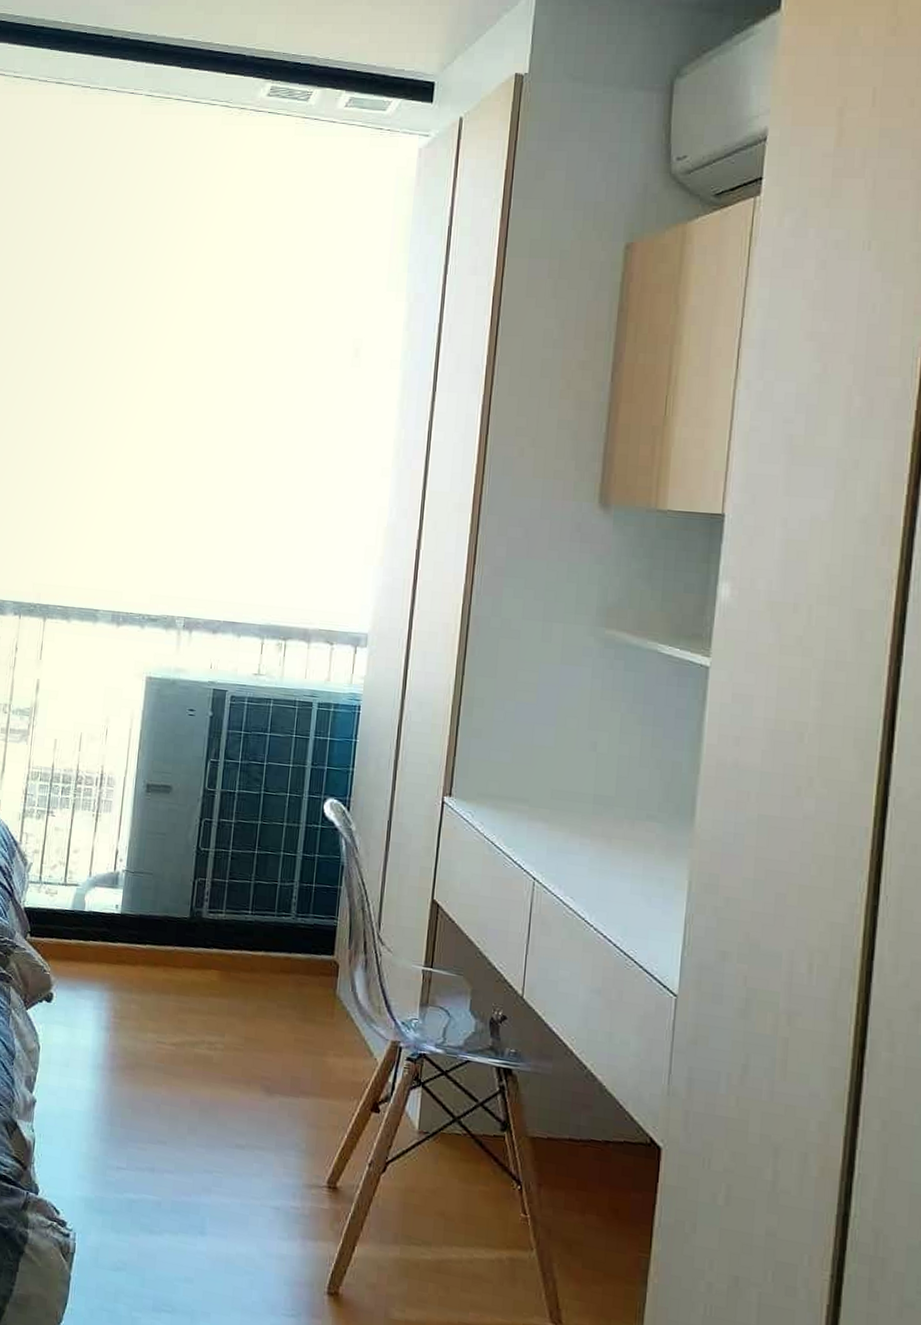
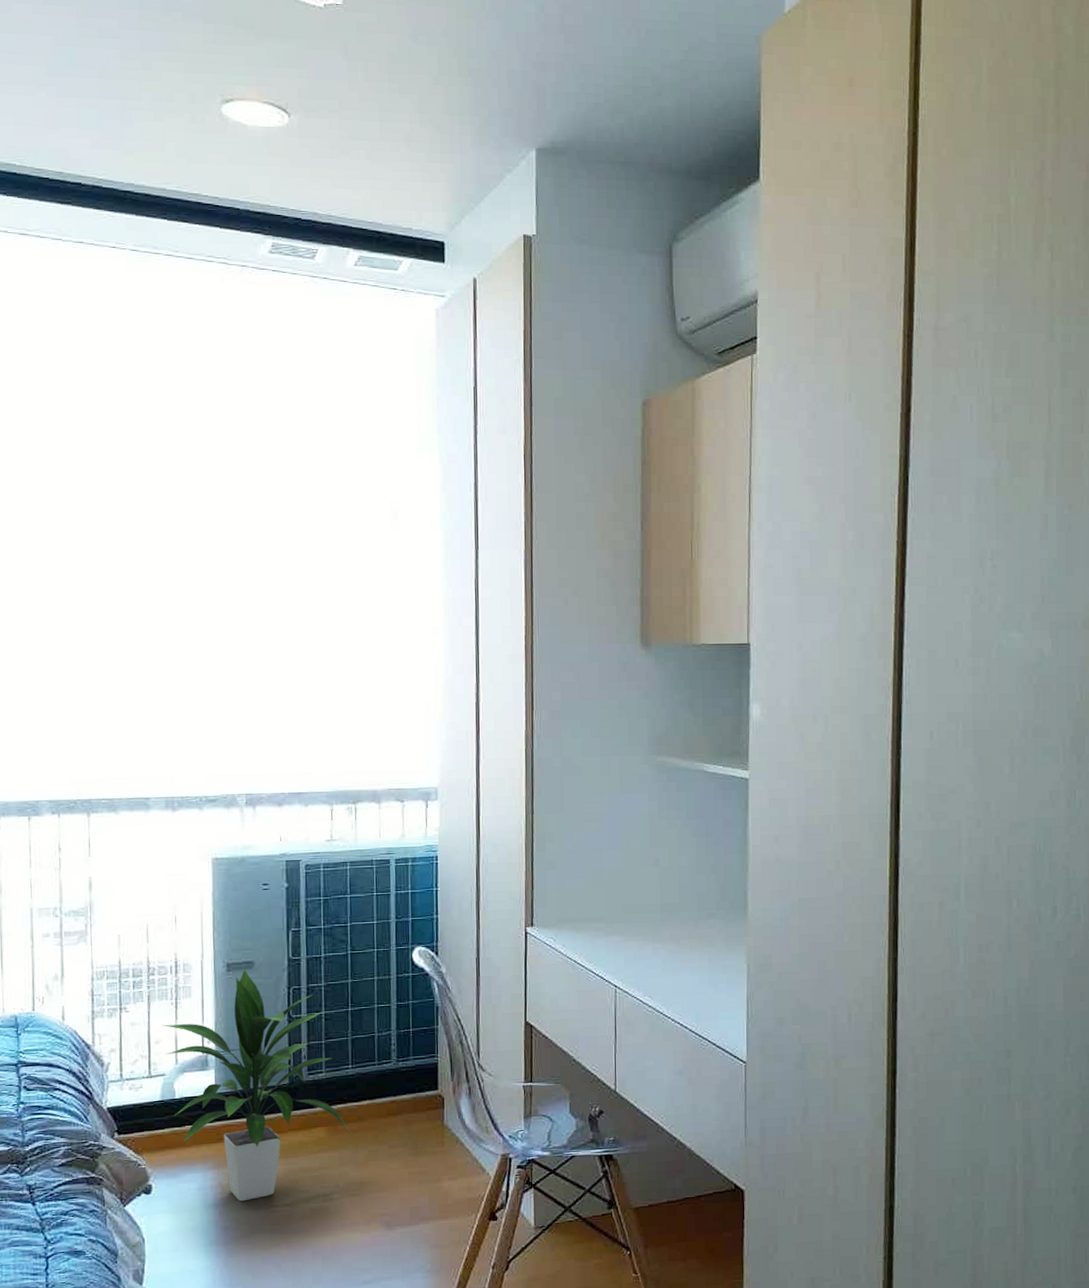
indoor plant: none [81,791,243,1031] -> present [161,968,351,1202]

